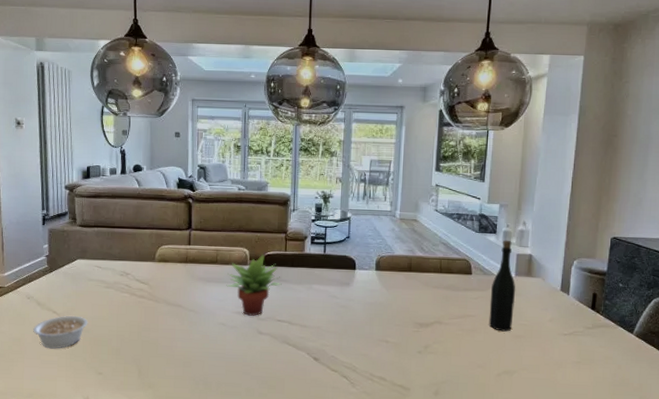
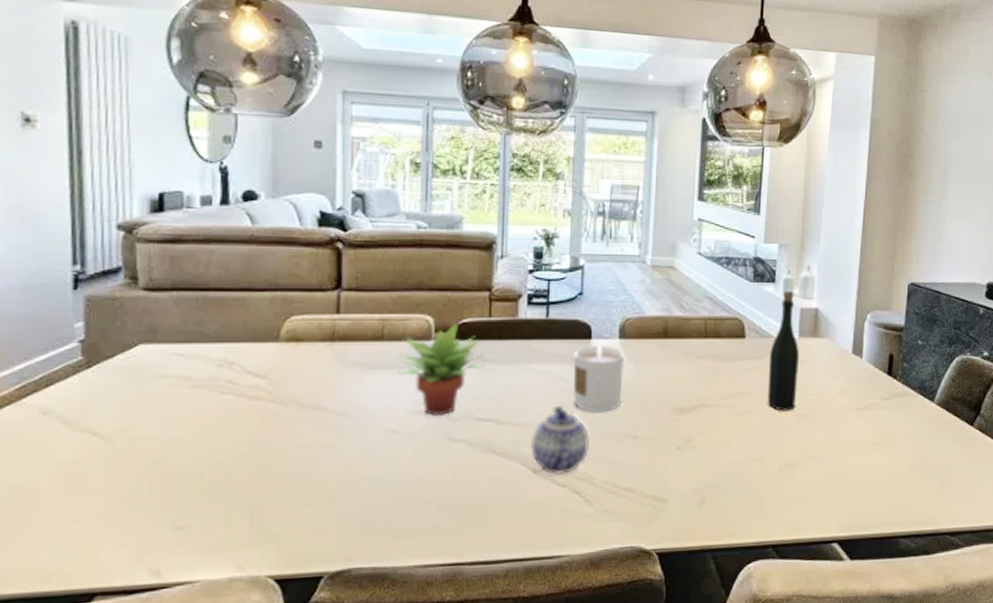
legume: present [33,315,88,349] -> none [53,437,160,496]
teapot: none [313,314,354,363] -> present [531,405,589,475]
candle: none [342,273,380,322] -> present [572,343,625,412]

